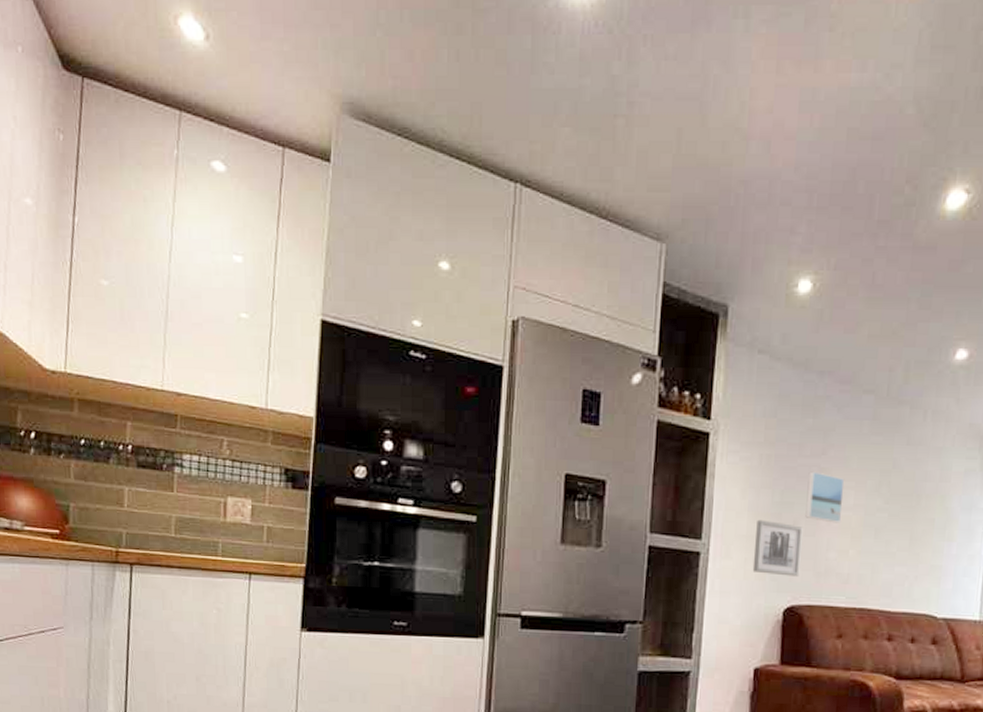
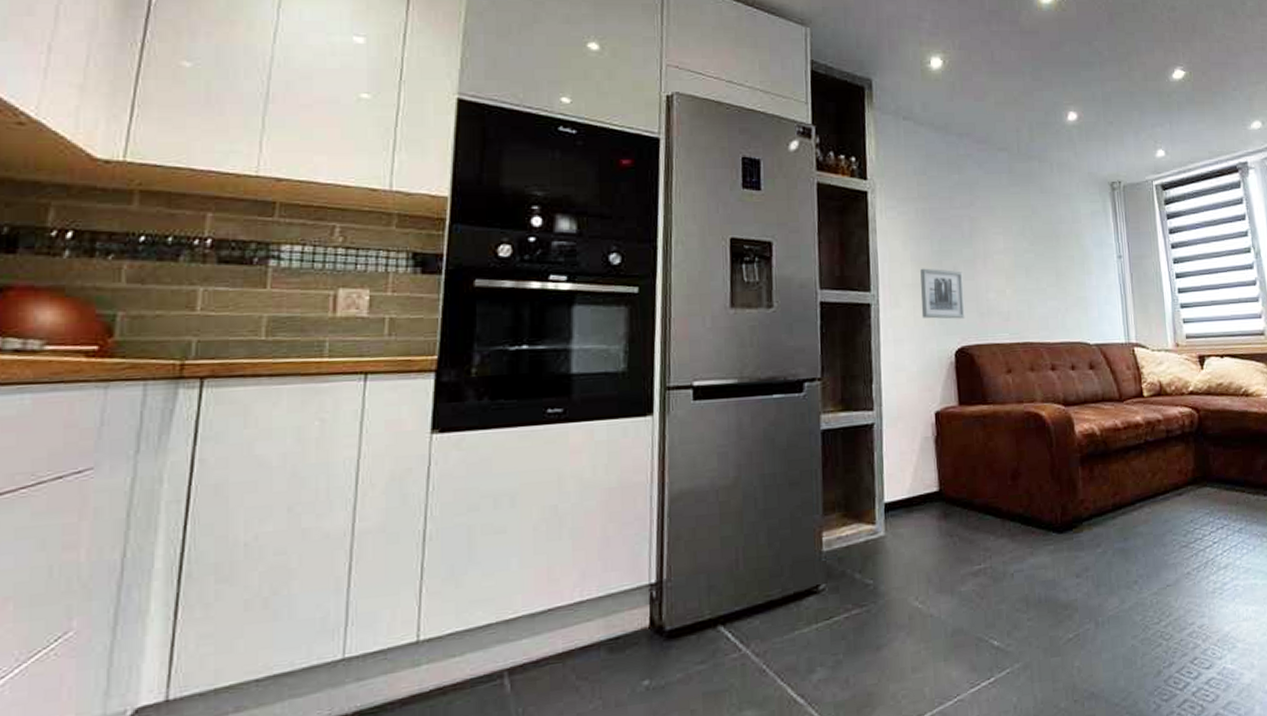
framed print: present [805,471,845,524] -> none [961,221,996,266]

